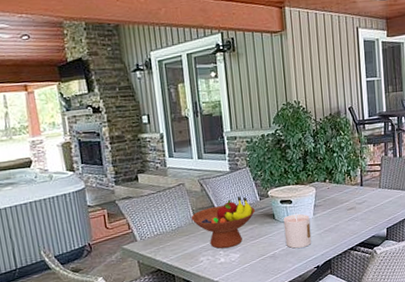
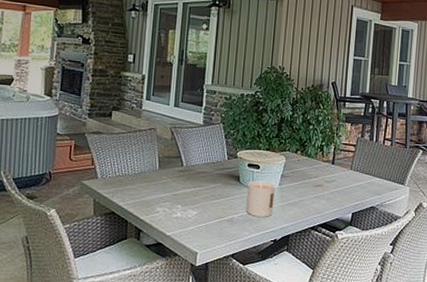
fruit bowl: present [191,197,256,249] -> none [156,152,222,204]

